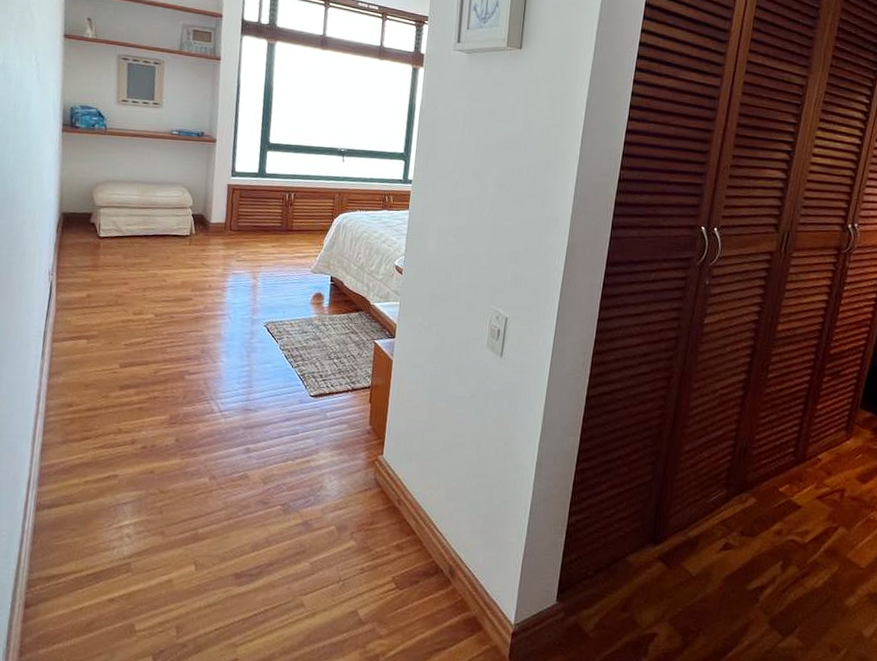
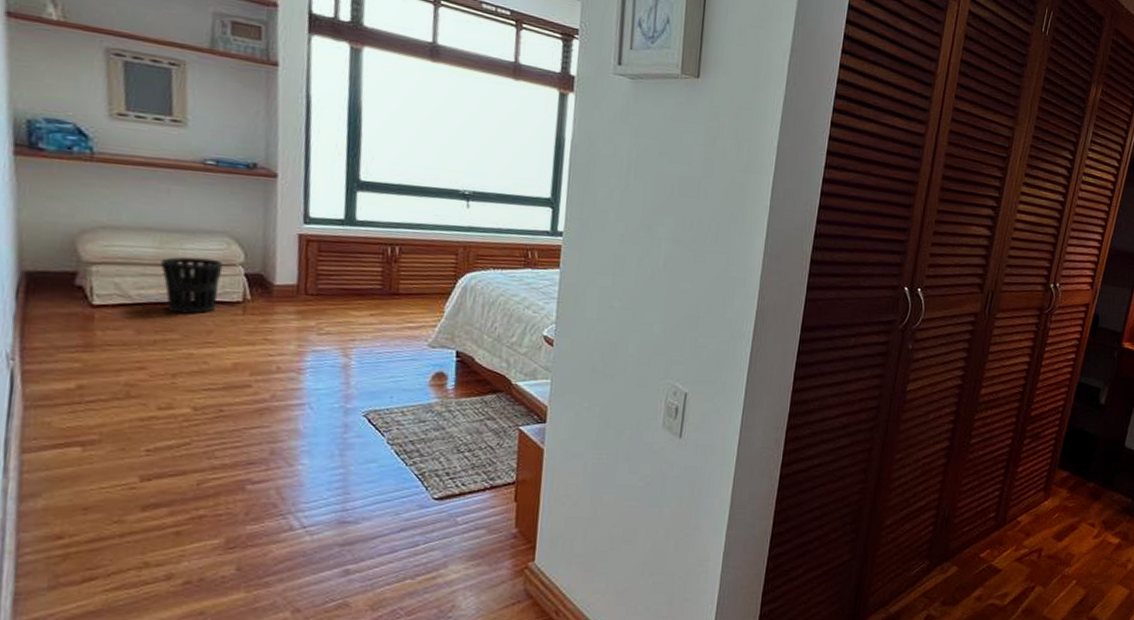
wastebasket: none [141,202,179,244] -> present [160,257,224,314]

